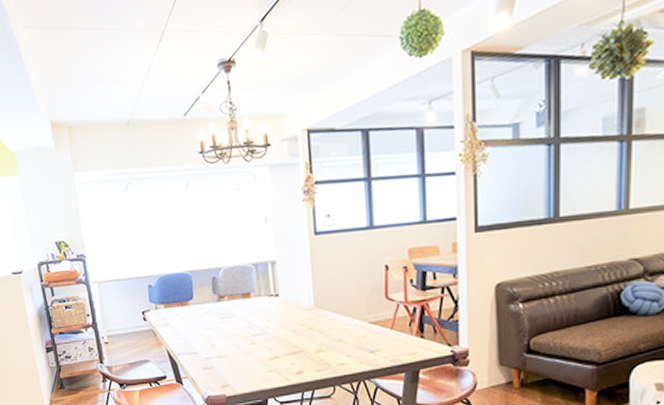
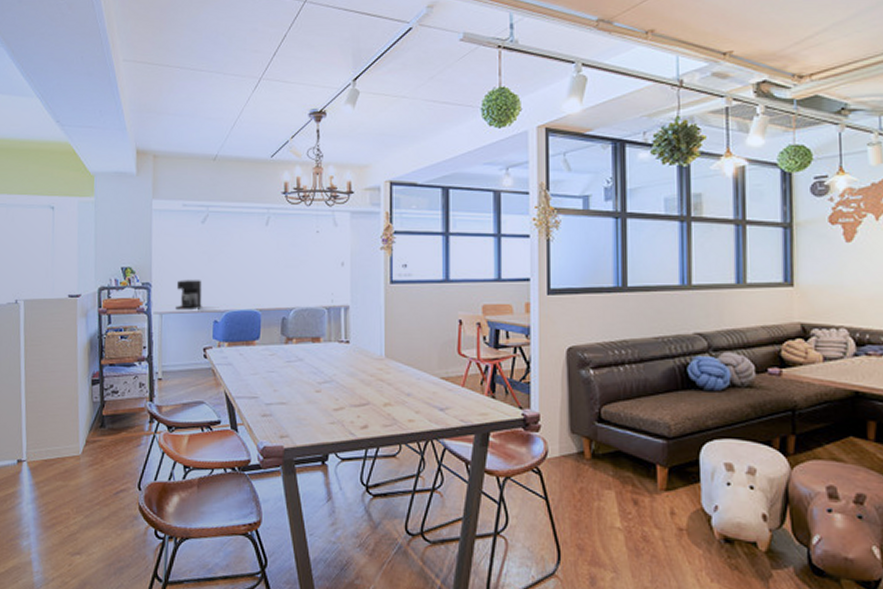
coffee maker: none [109,247,136,279] -> present [175,280,202,311]

